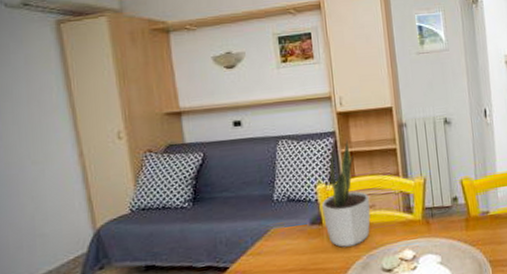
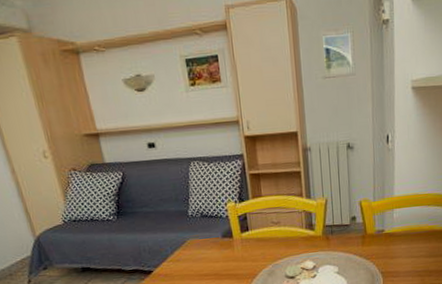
potted plant: present [322,138,371,247] -> none [232,161,276,257]

